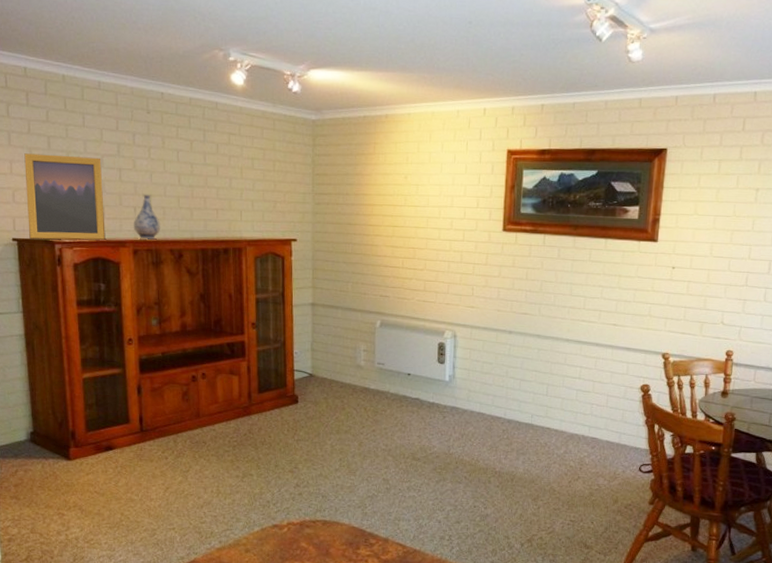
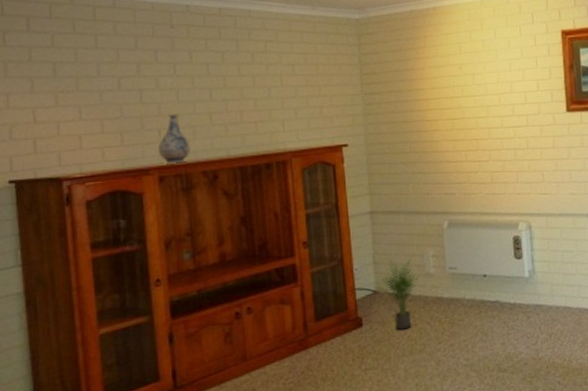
picture frame: present [24,153,105,241] -> none [24,80,125,180]
potted plant: none [310,350,351,411] -> present [374,259,420,330]

